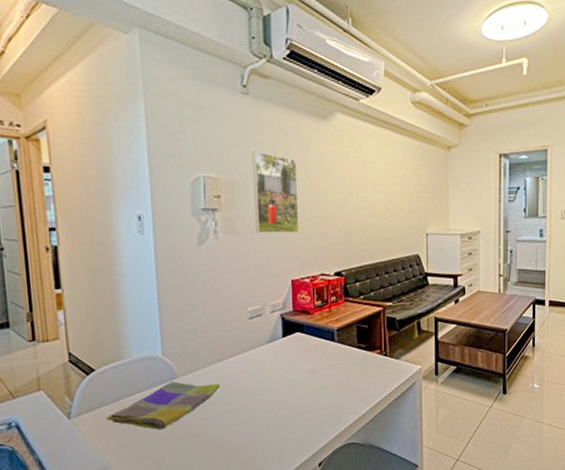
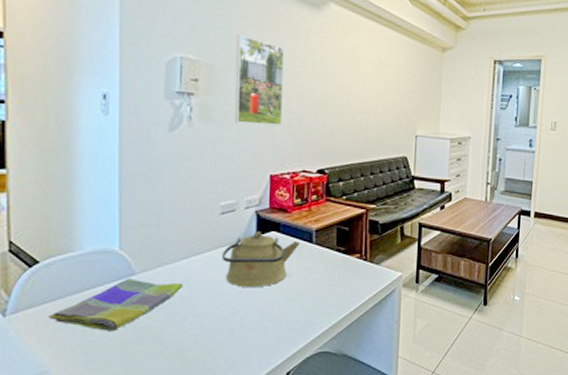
kettle: none [253,333,323,386] -> present [222,231,300,288]

